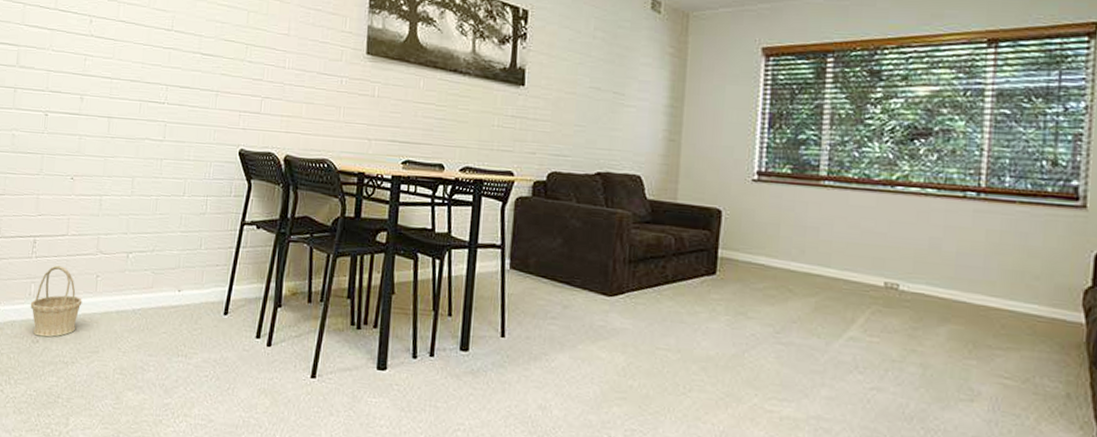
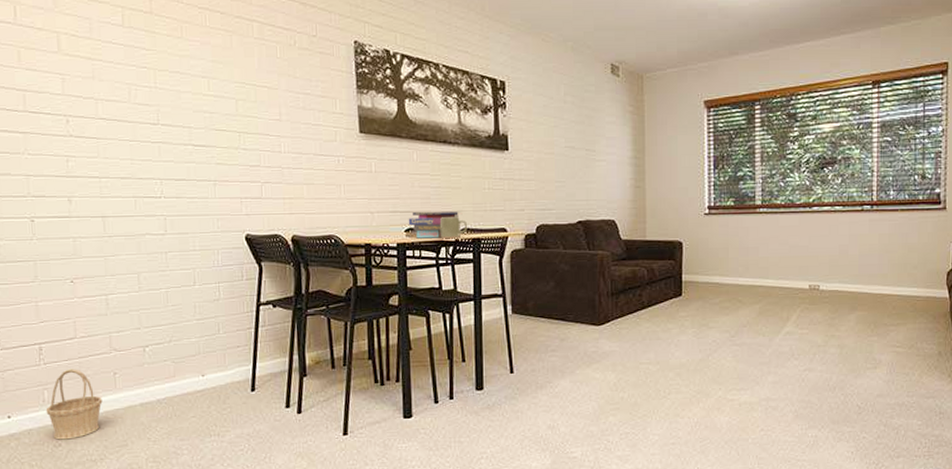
books: none [406,143,466,177] -> present [408,211,462,239]
mug: none [439,152,471,178] -> present [439,217,468,239]

